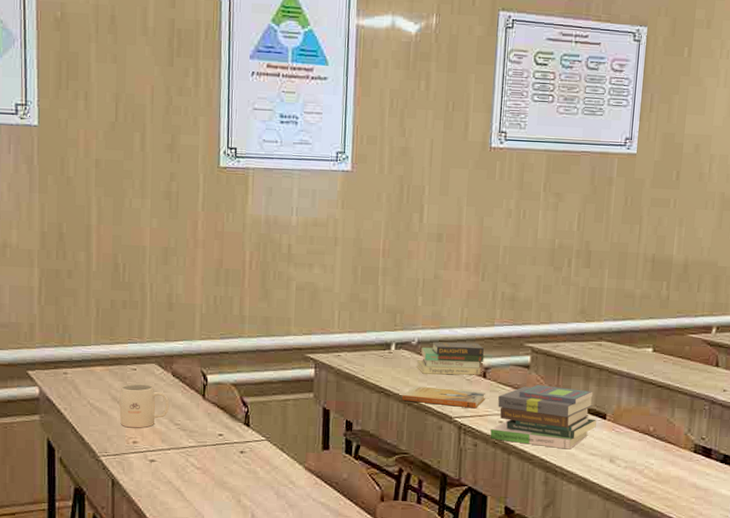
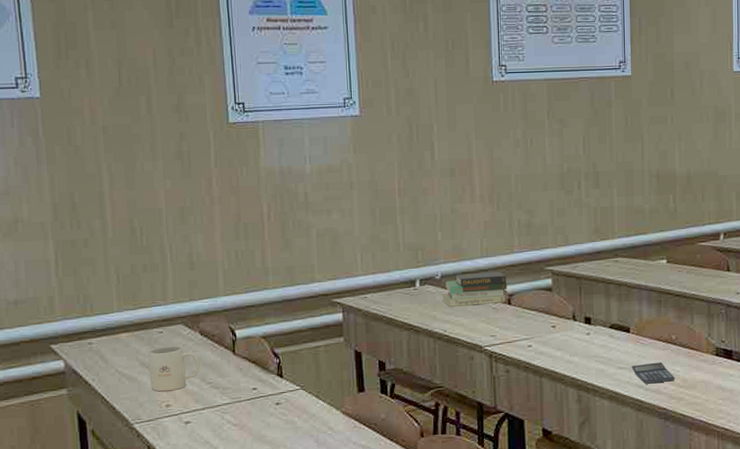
book: present [402,386,486,409] -> none [432,319,513,336]
books: present [490,385,597,450] -> none [520,305,621,366]
calculator: none [604,452,649,474] -> present [631,362,676,384]

